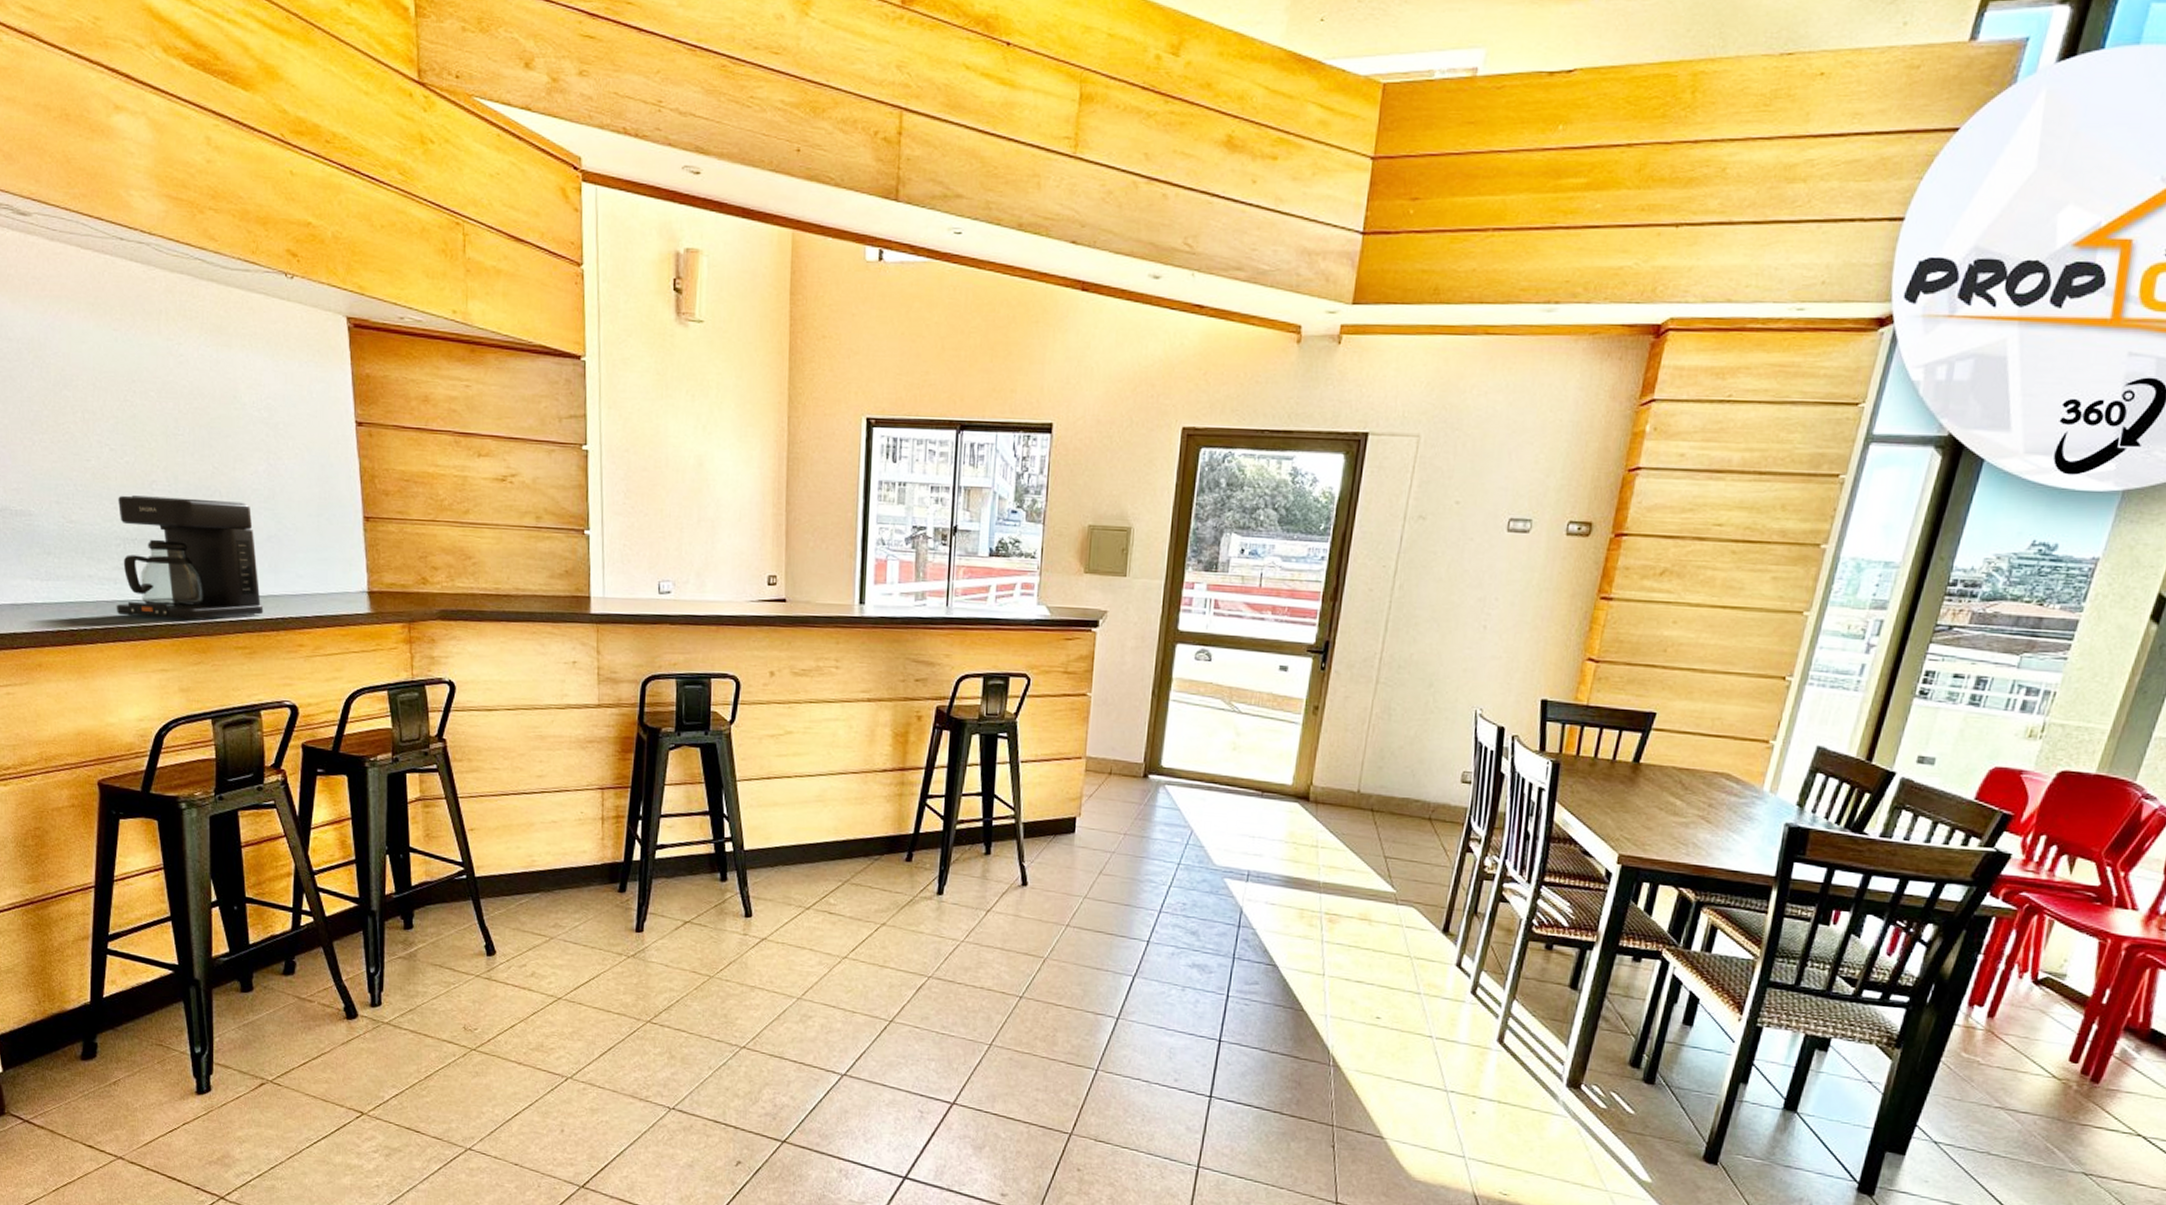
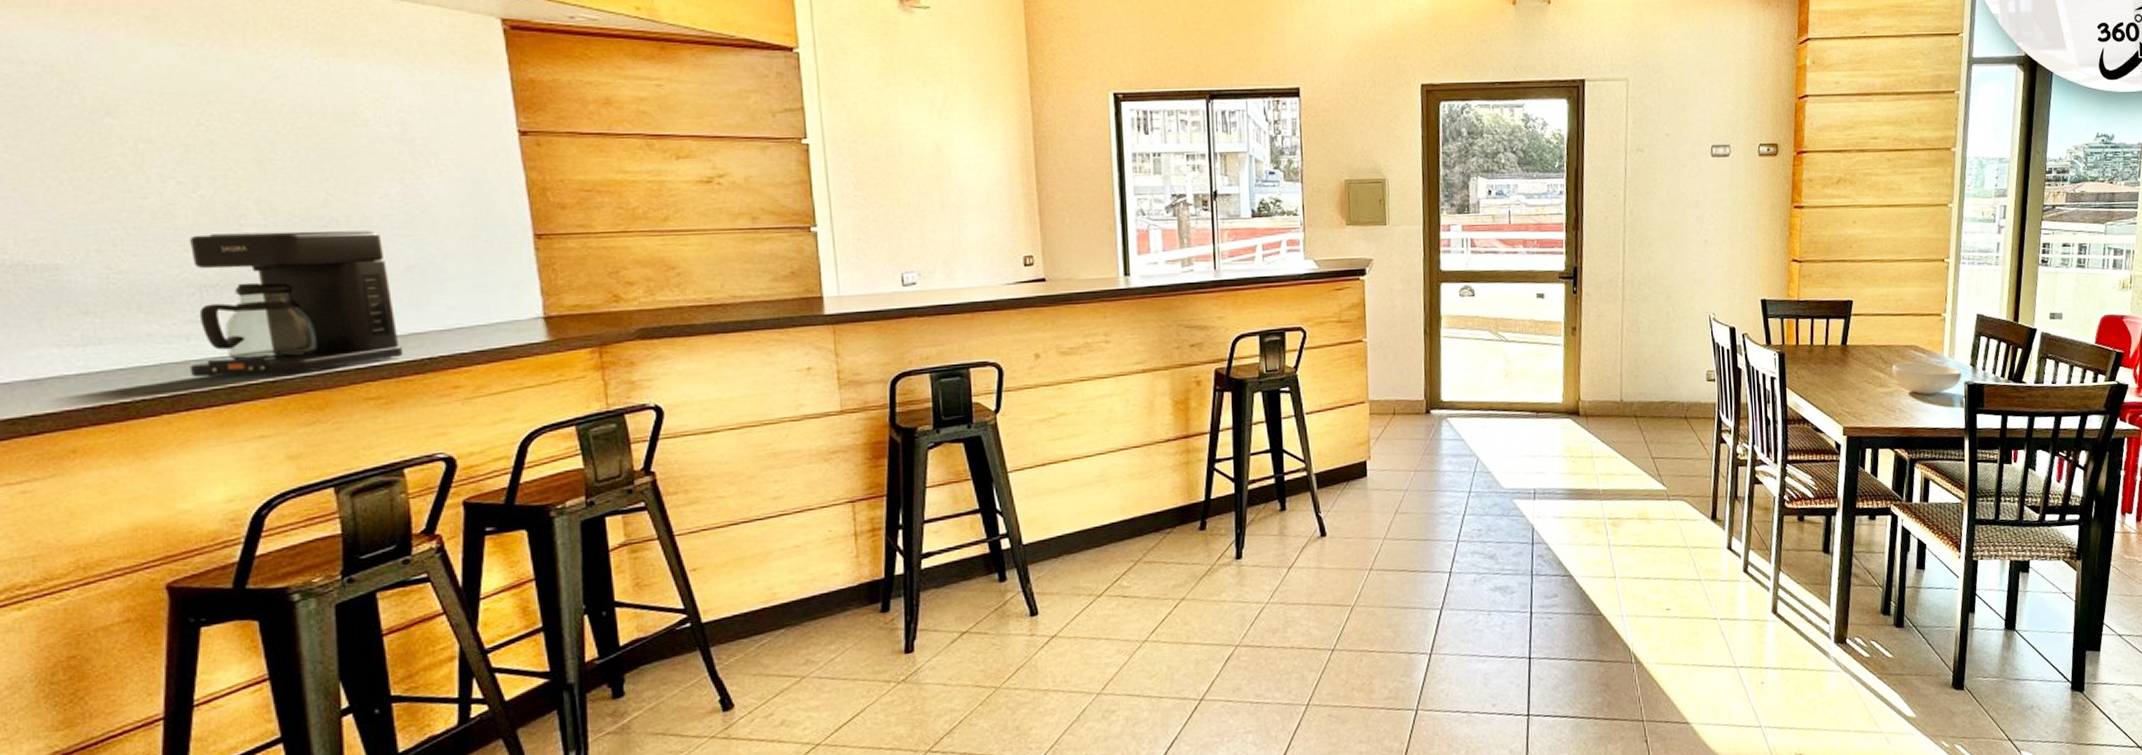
bowl: none [1693,791,1784,832] -> present [1892,362,1962,394]

